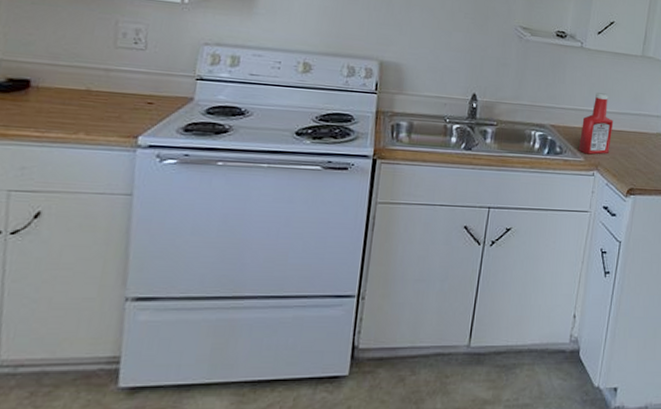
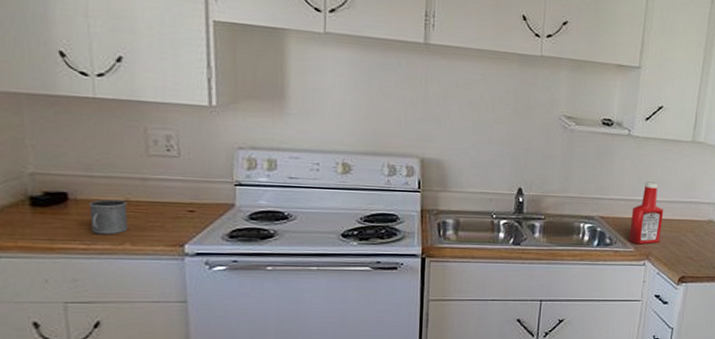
mug: none [48,88,87,124] -> present [89,199,129,235]

